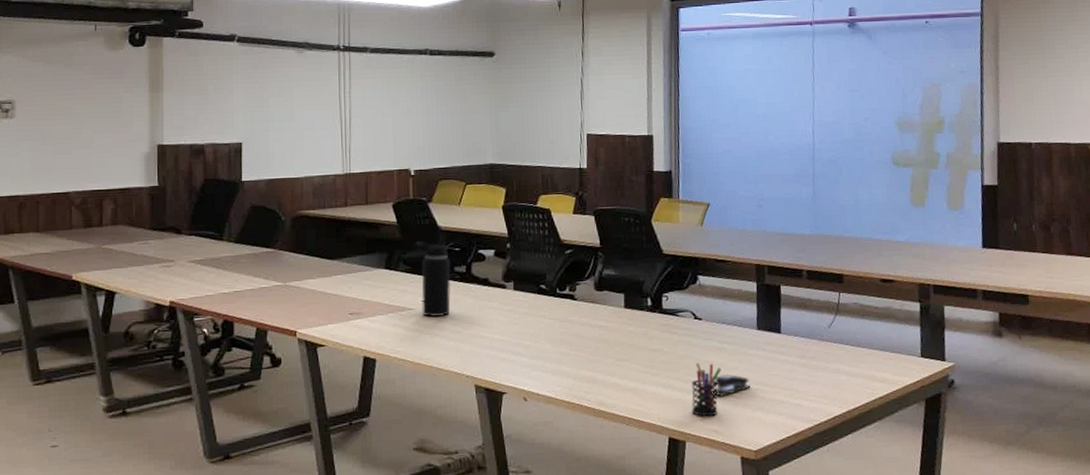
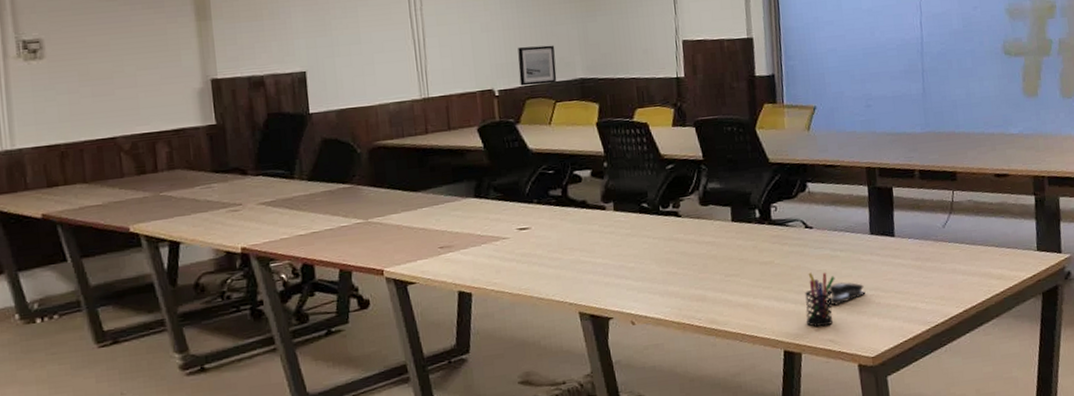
water bottle: present [415,232,451,318] -> none [505,154,548,246]
wall art: none [434,131,469,168] -> present [518,45,557,86]

